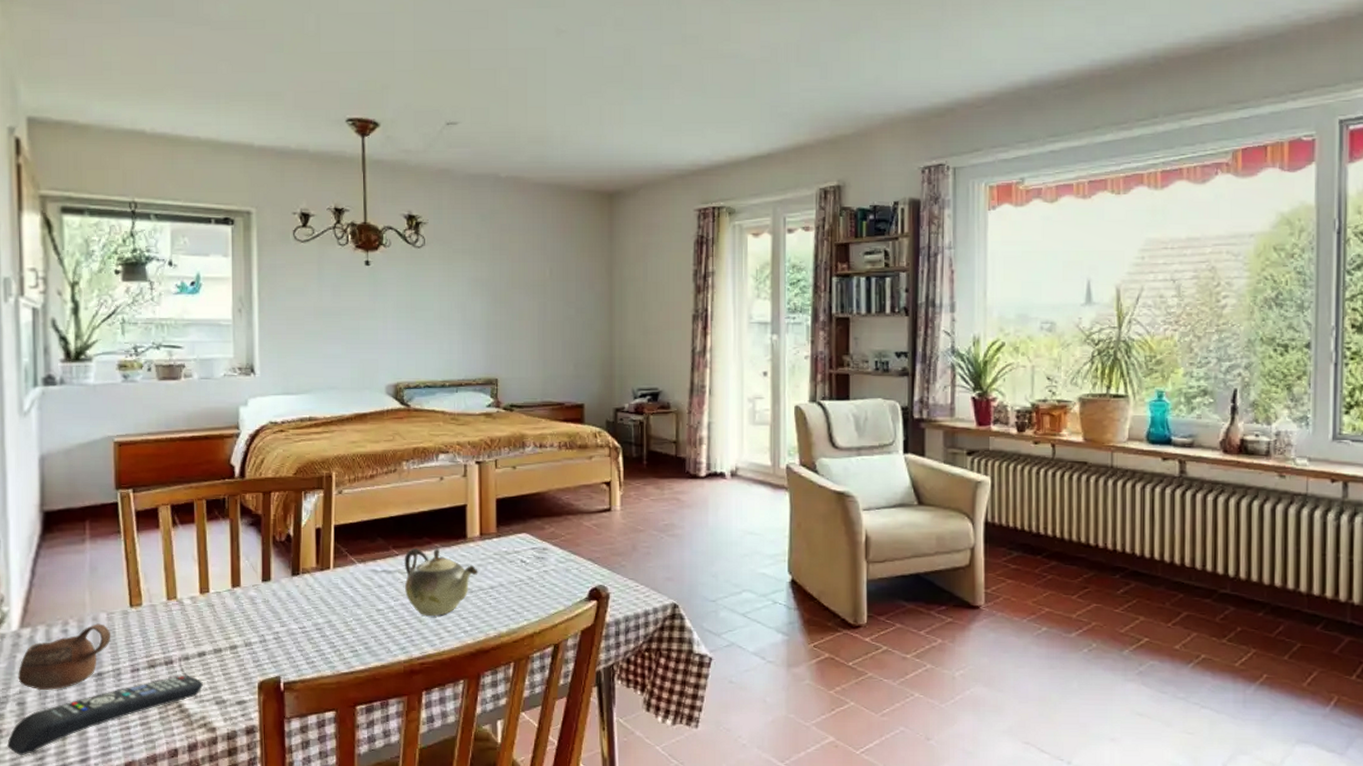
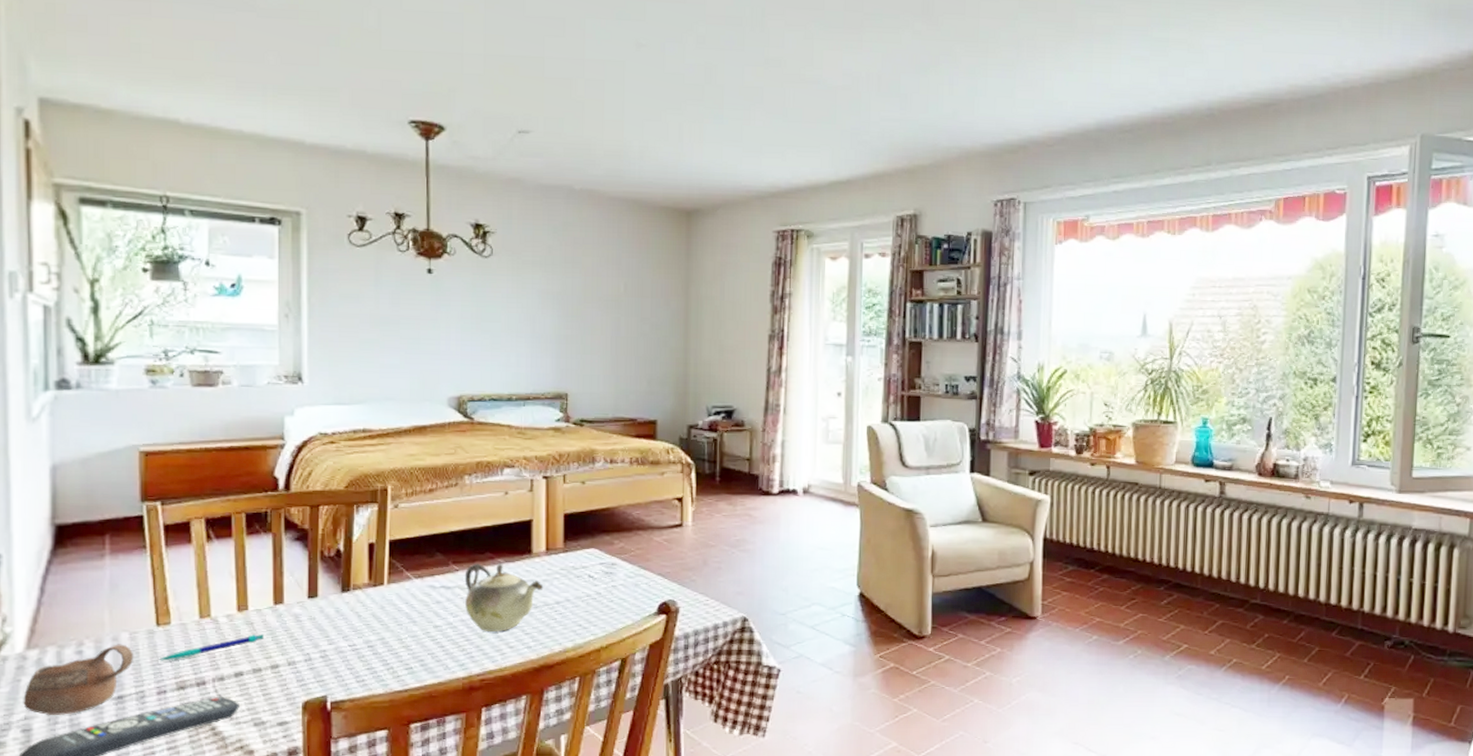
pen: none [131,615,223,641] -> present [157,633,264,661]

